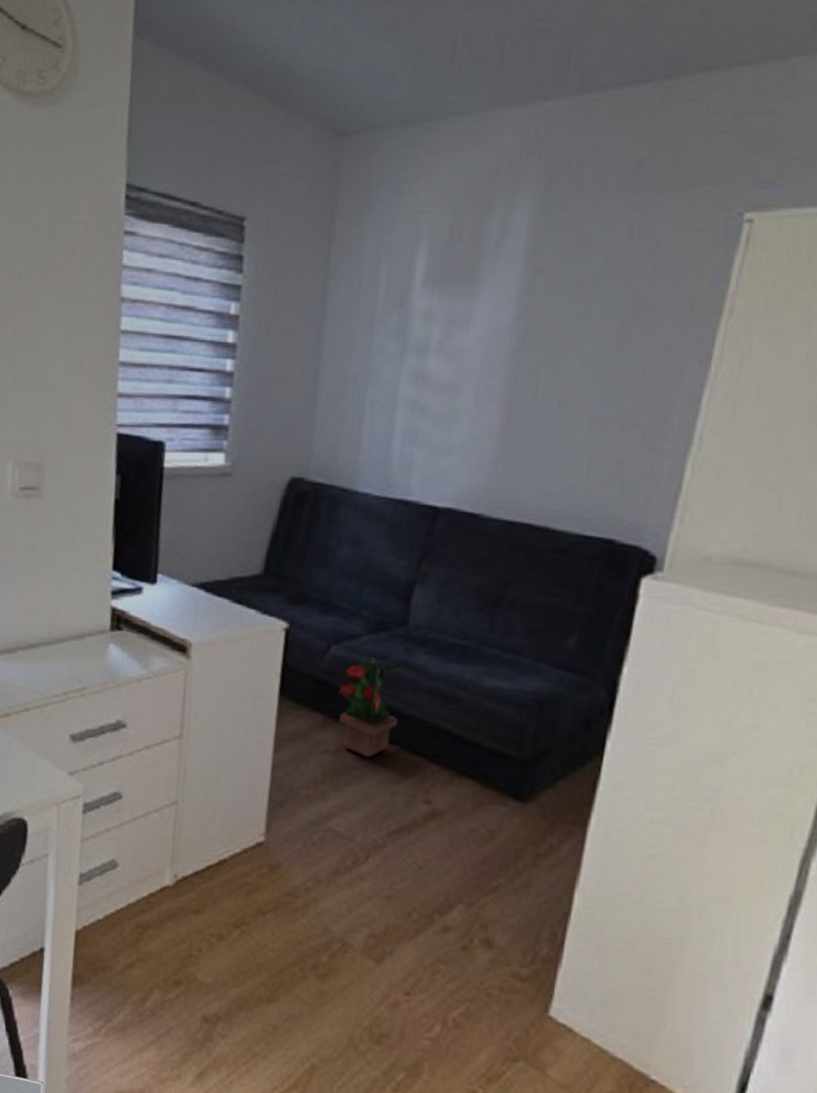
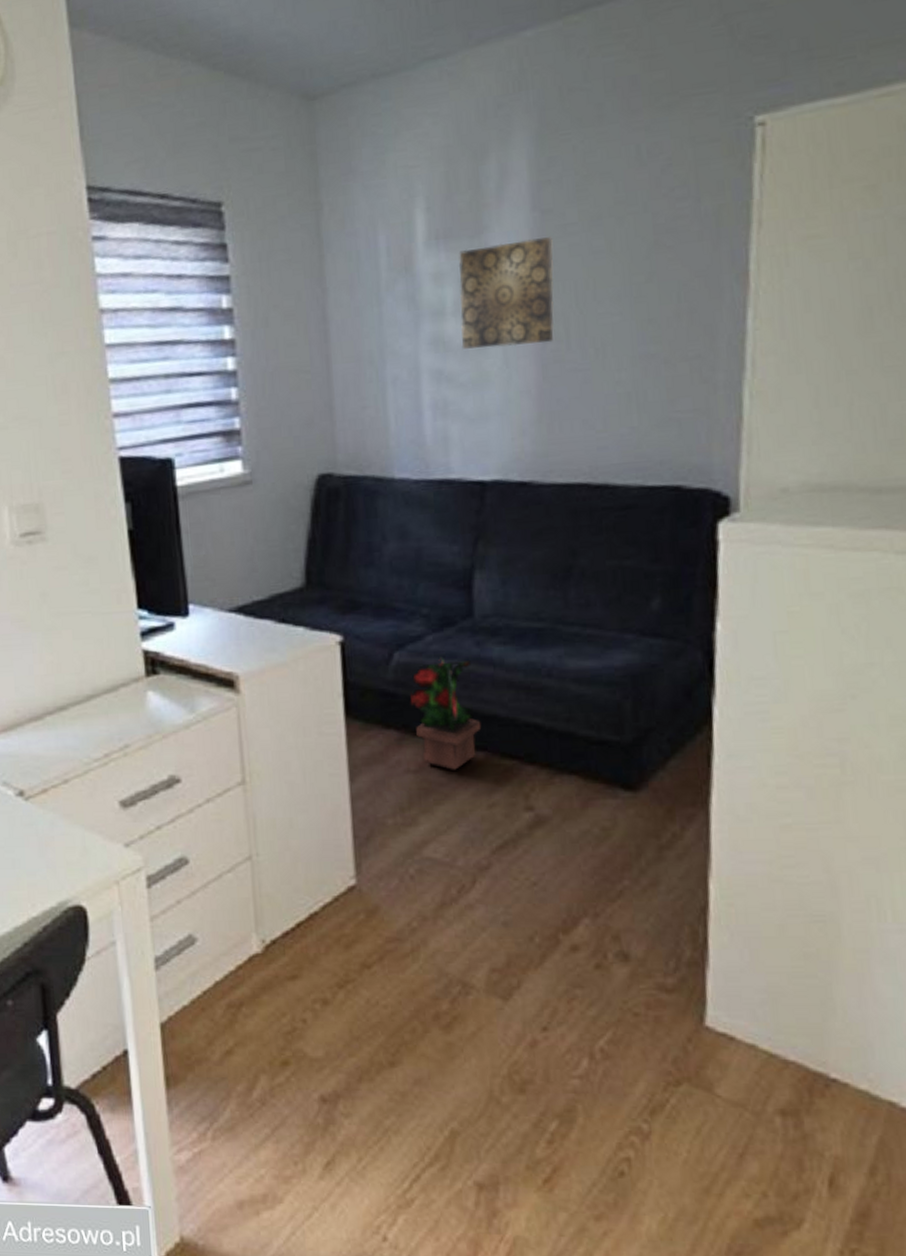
wall art: none [438,294,538,392] -> present [458,237,554,349]

